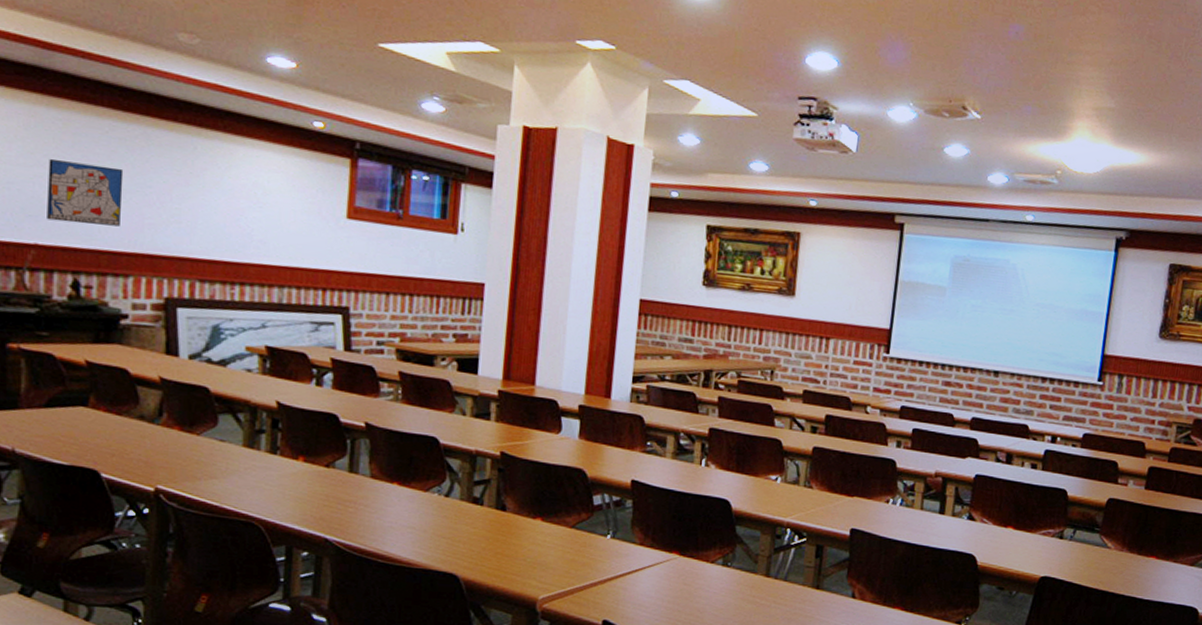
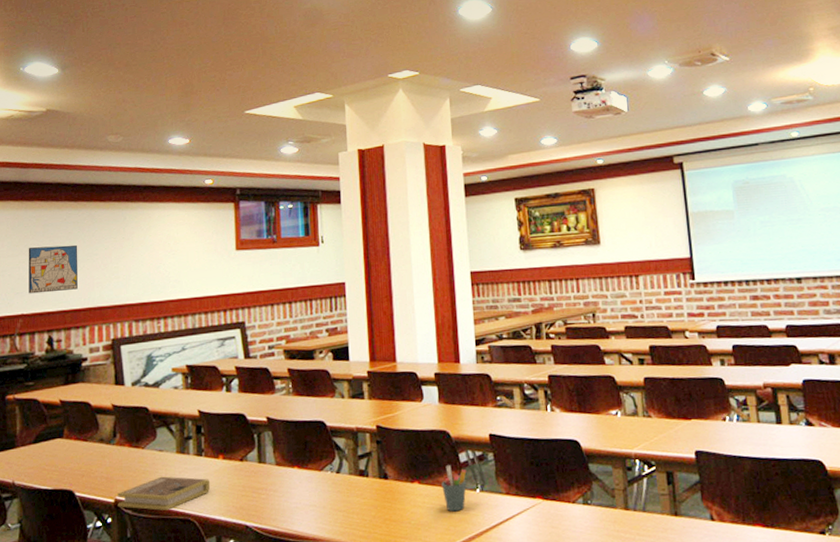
book: none [159,470,285,509] -> present [117,476,211,511]
pen holder: none [567,506,599,556] -> present [441,465,467,512]

